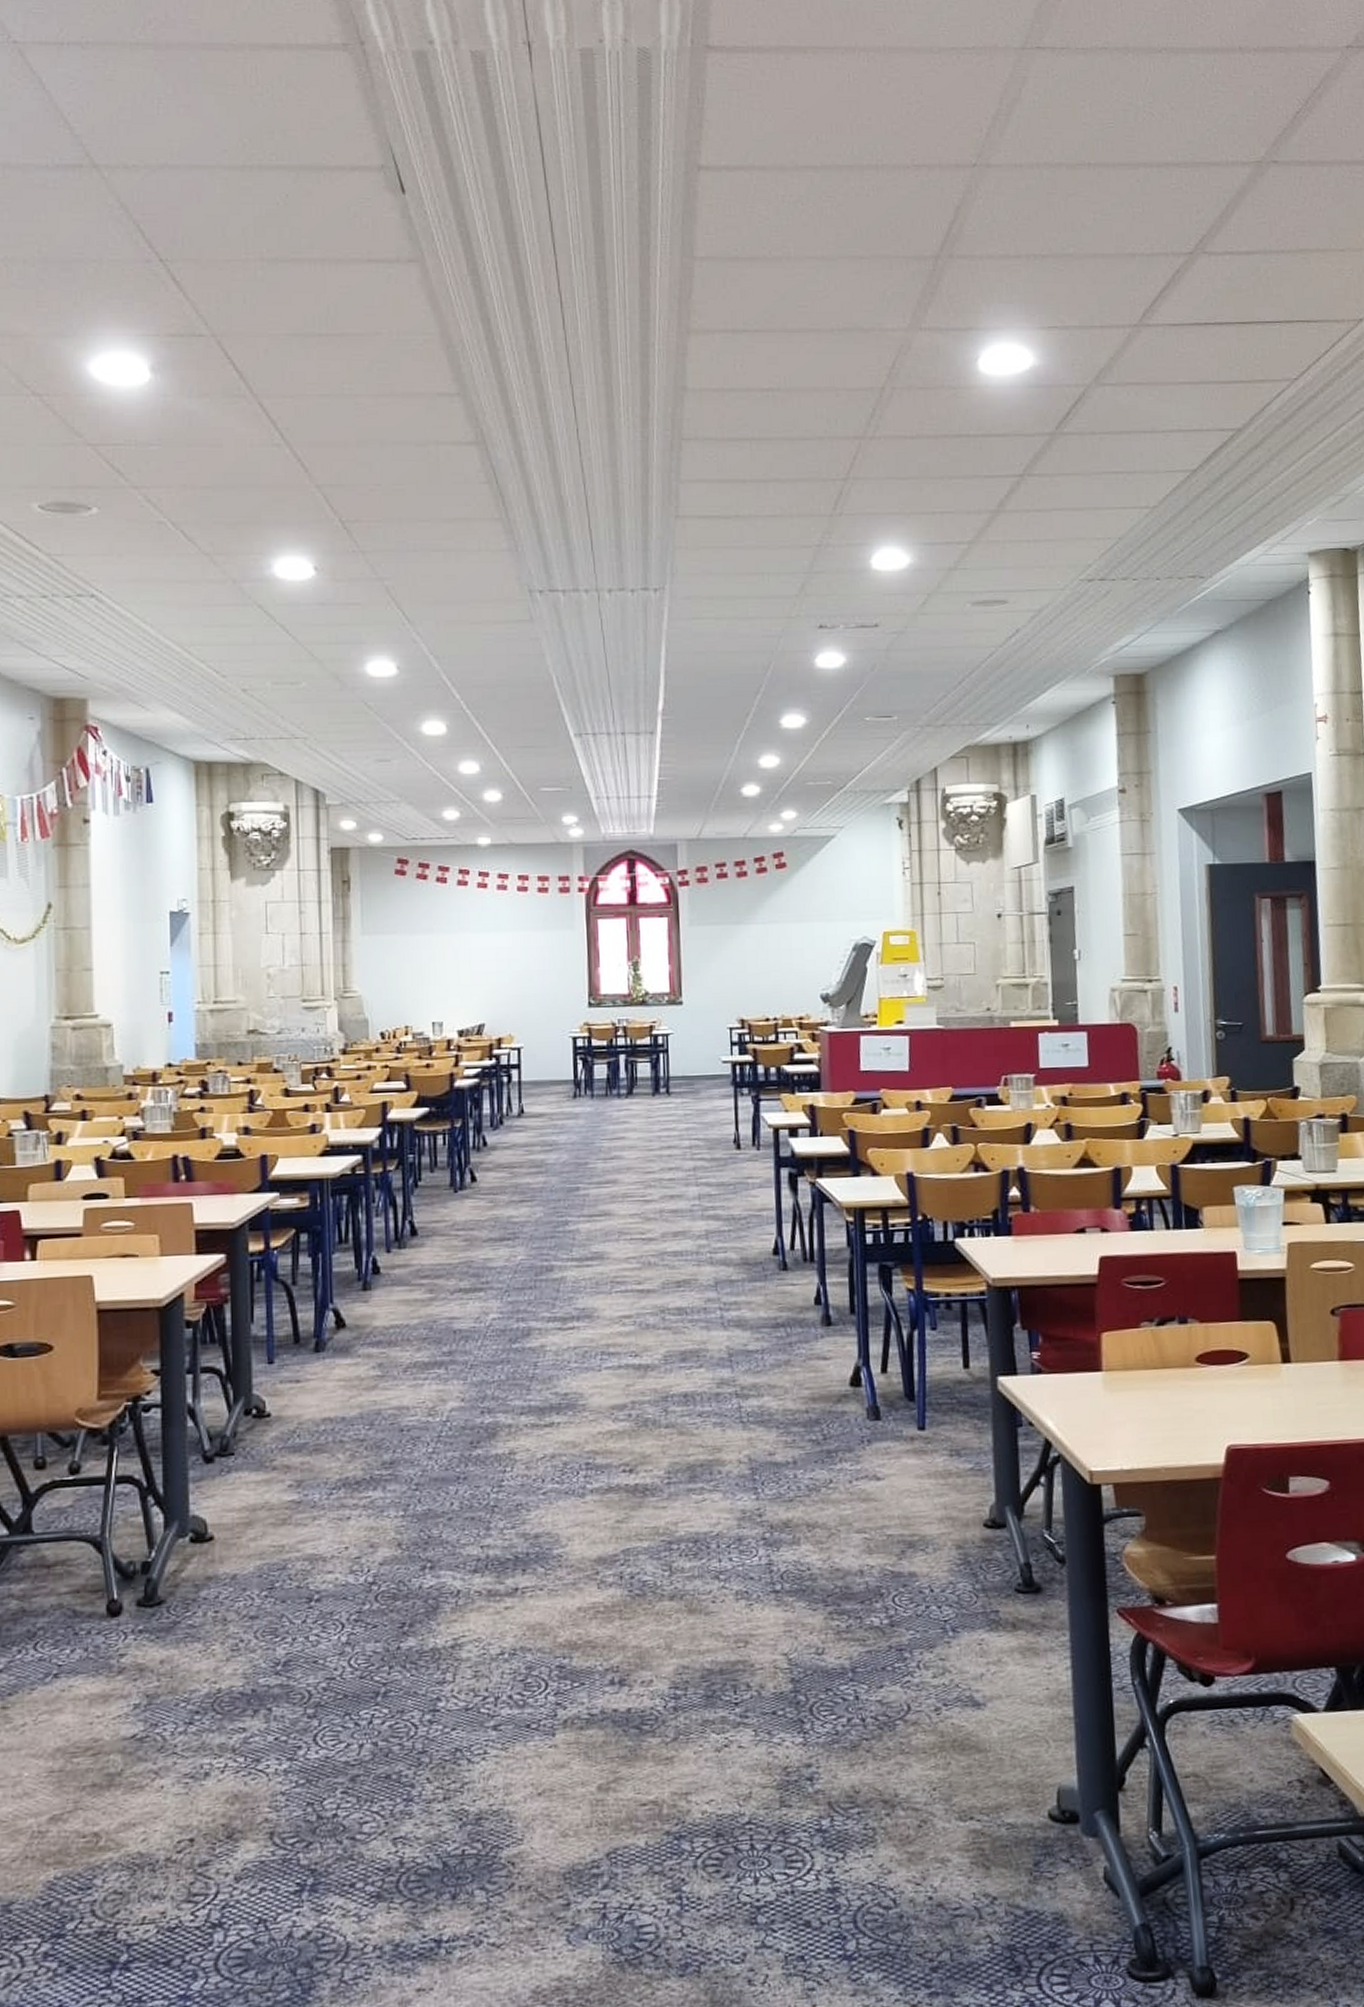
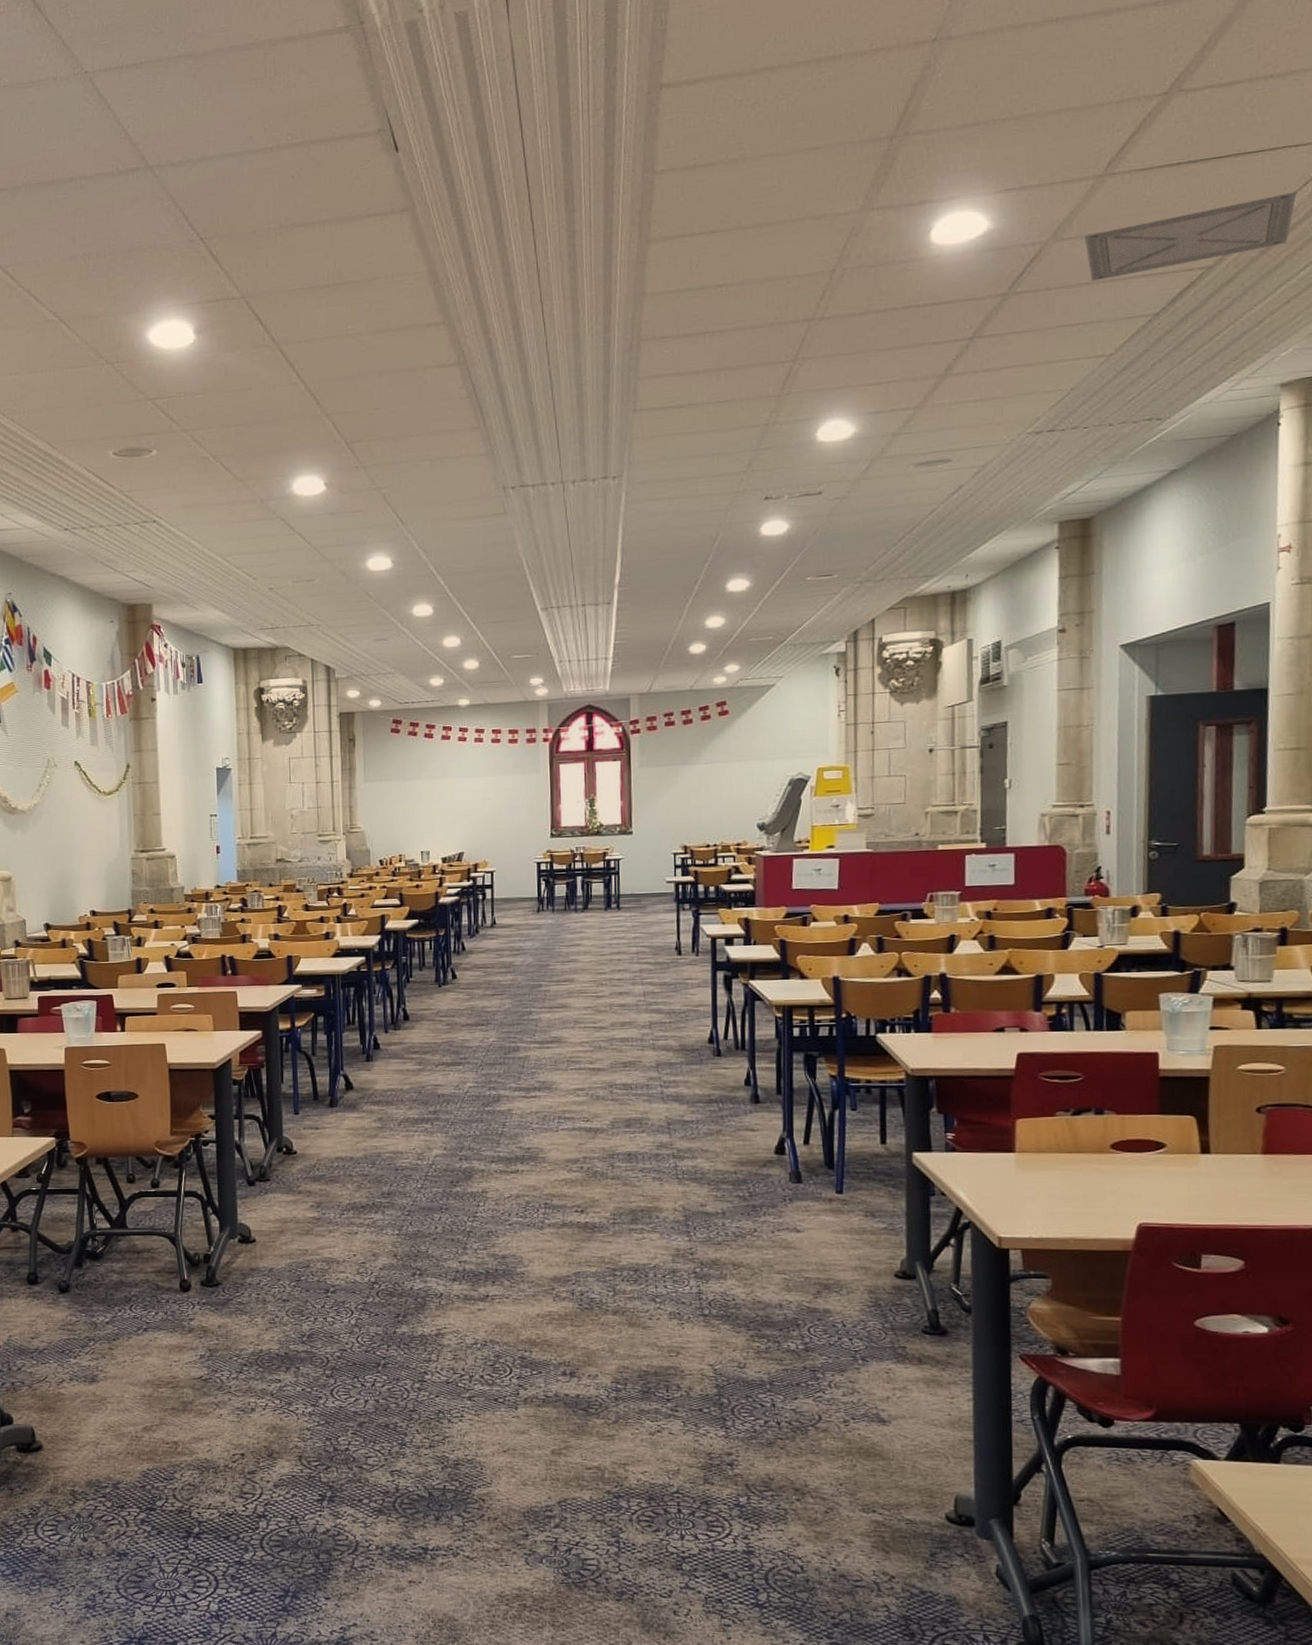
ceiling vent: none [1125,366,1311,431] -> present [1085,191,1297,282]

